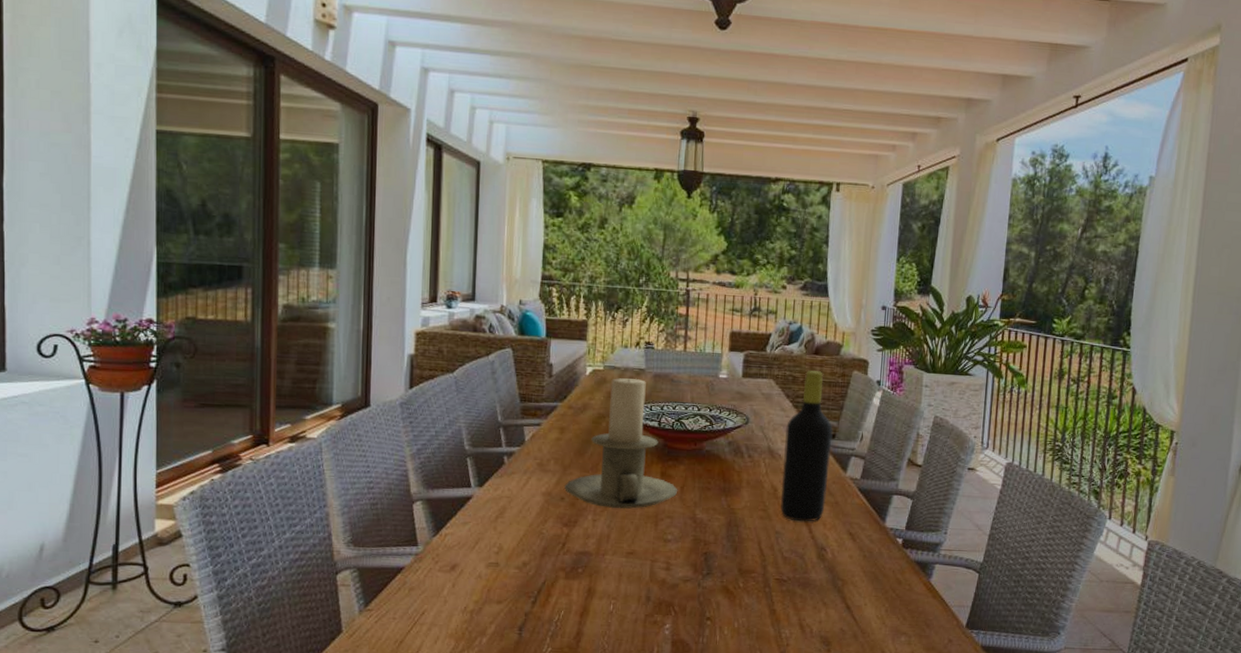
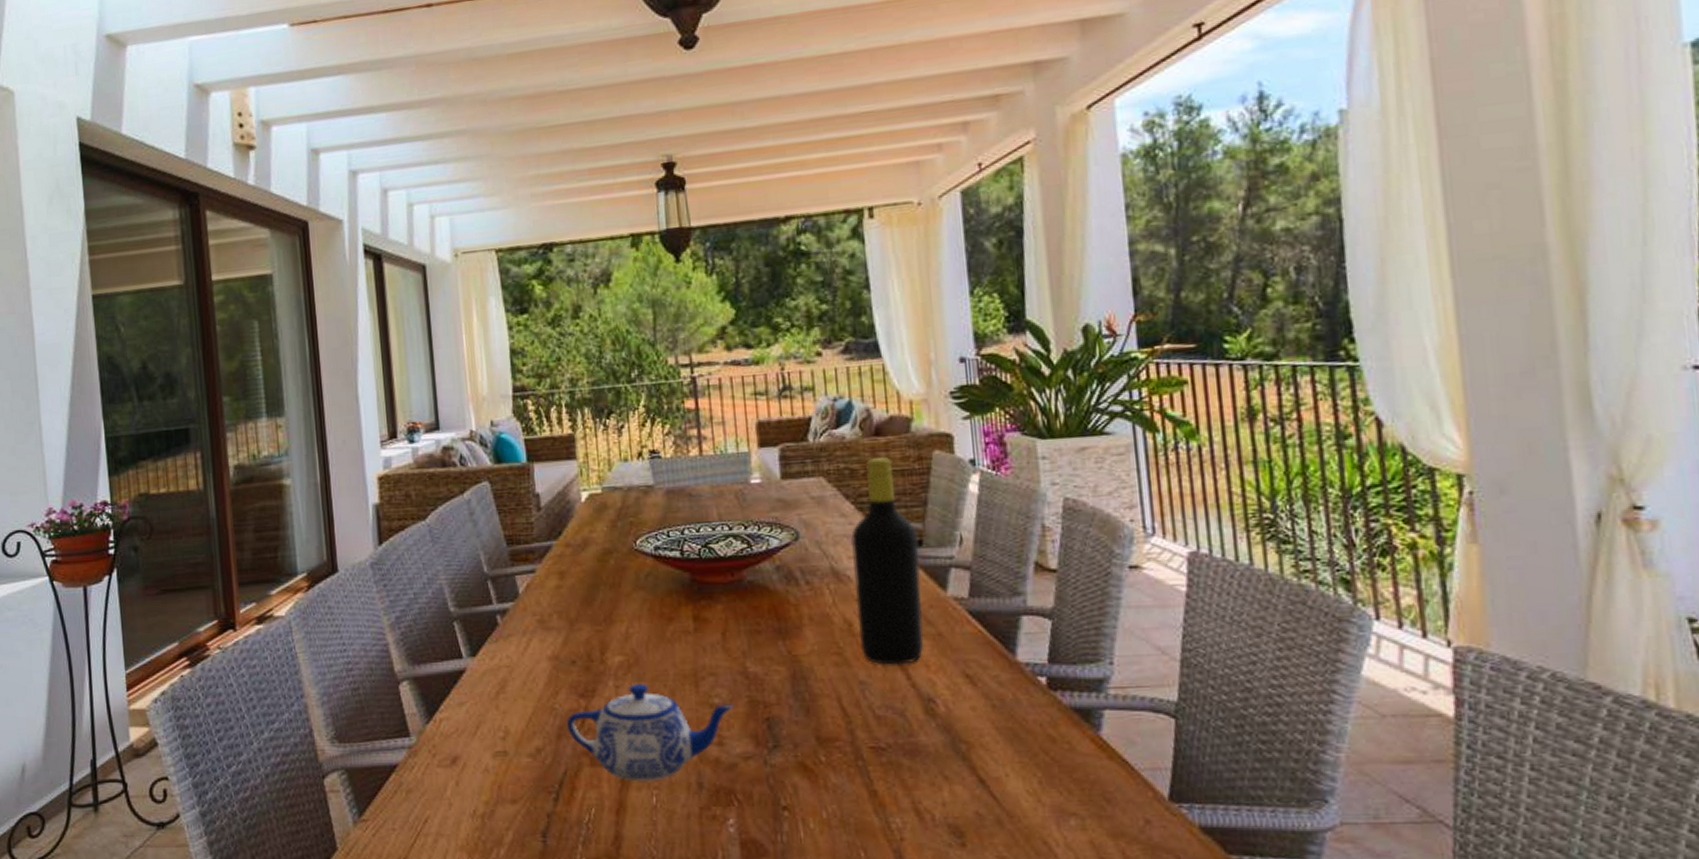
teapot: none [551,519,682,593] -> present [567,683,734,782]
candle holder: present [564,378,678,509] -> none [574,499,719,670]

